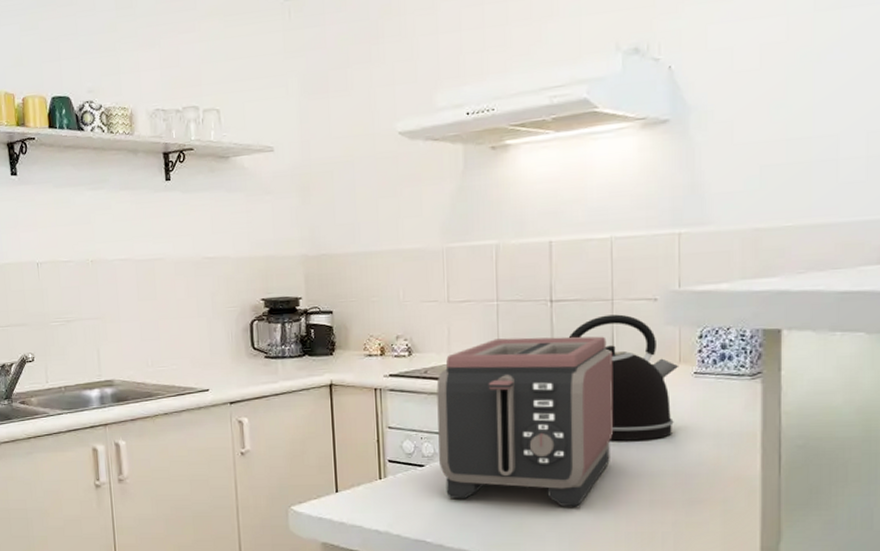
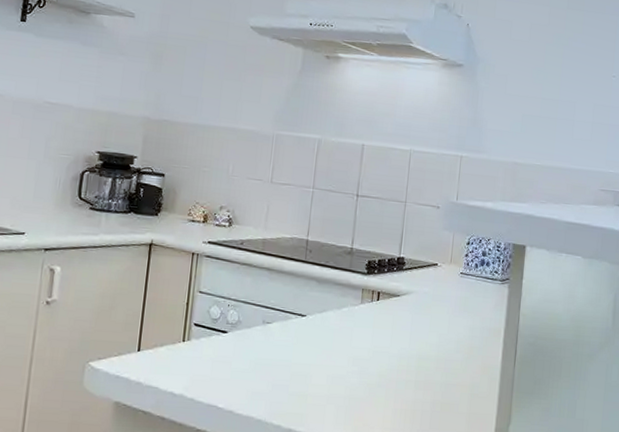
toaster: present [436,336,614,507] -> none [241,222,401,383]
kettle: present [568,314,679,441] -> none [367,214,450,327]

